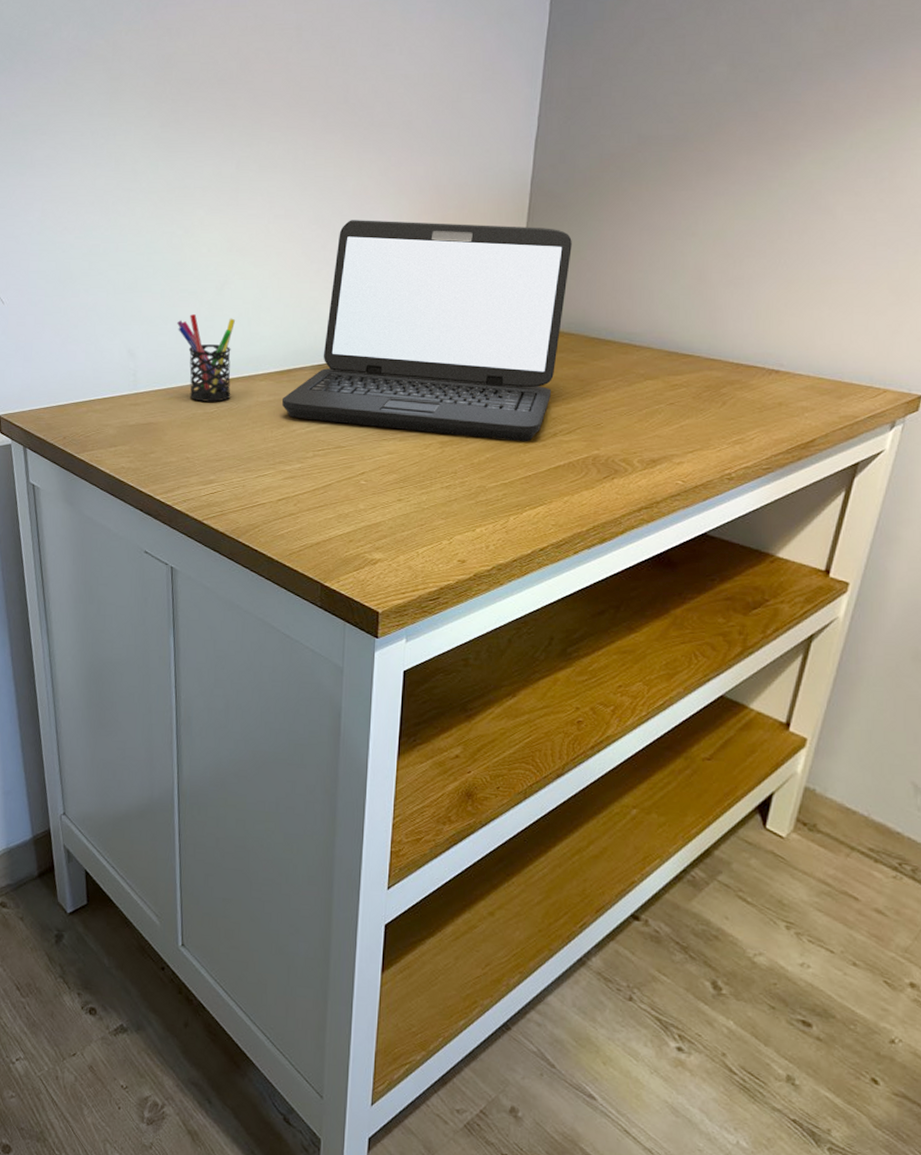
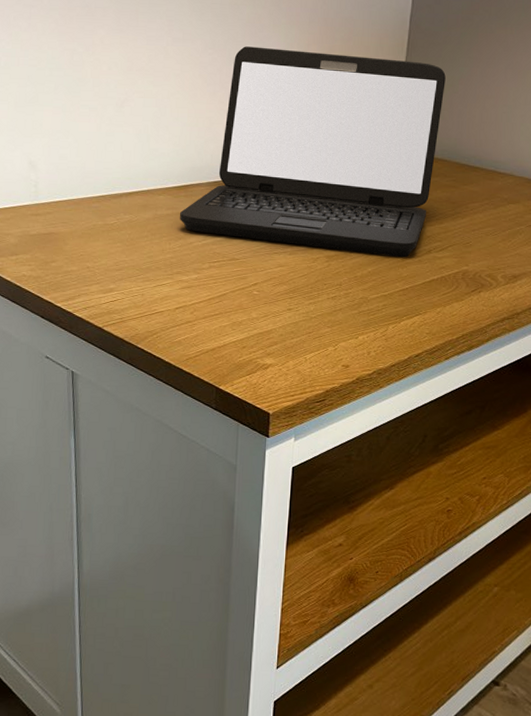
pen holder: present [177,314,235,402] -> none [78,129,134,214]

